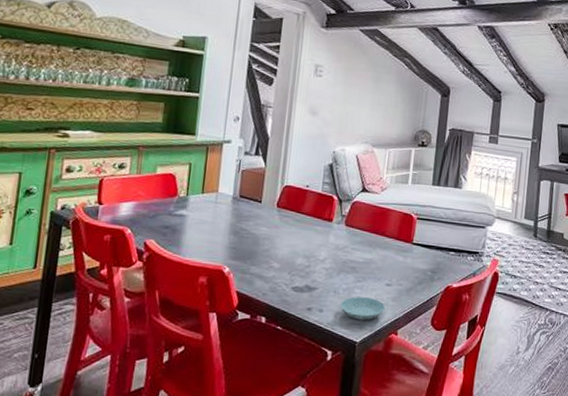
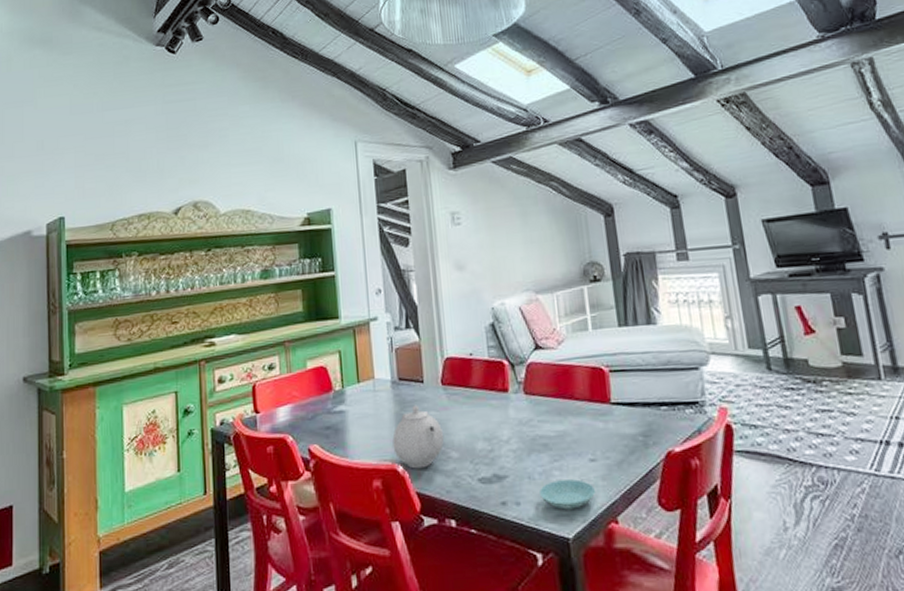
teapot: none [223,219,271,273] -> present [392,404,445,469]

